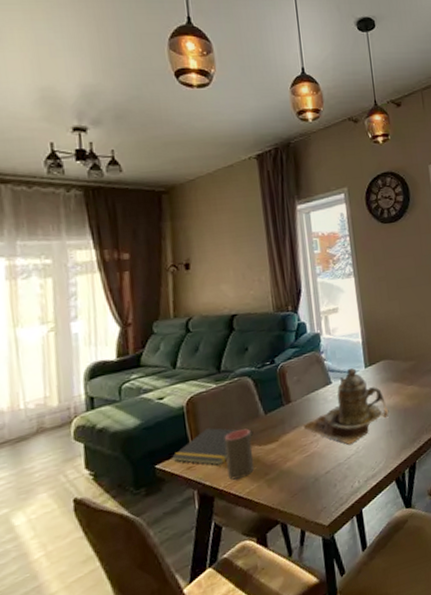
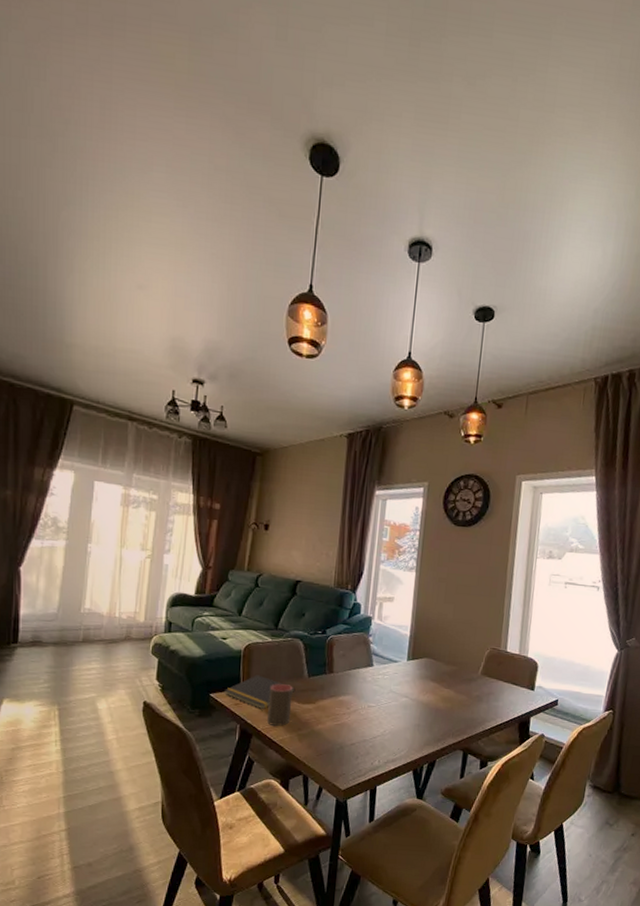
teapot: present [302,367,389,445] -> none [339,656,421,727]

